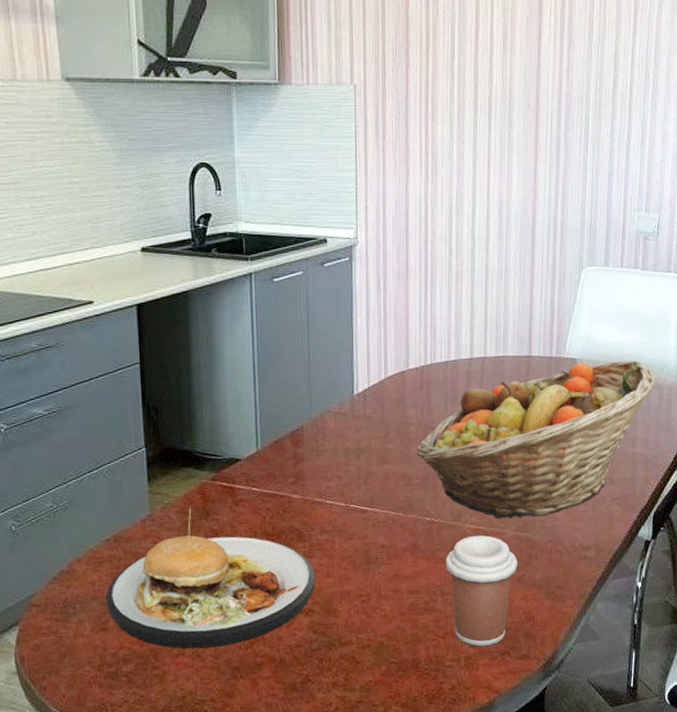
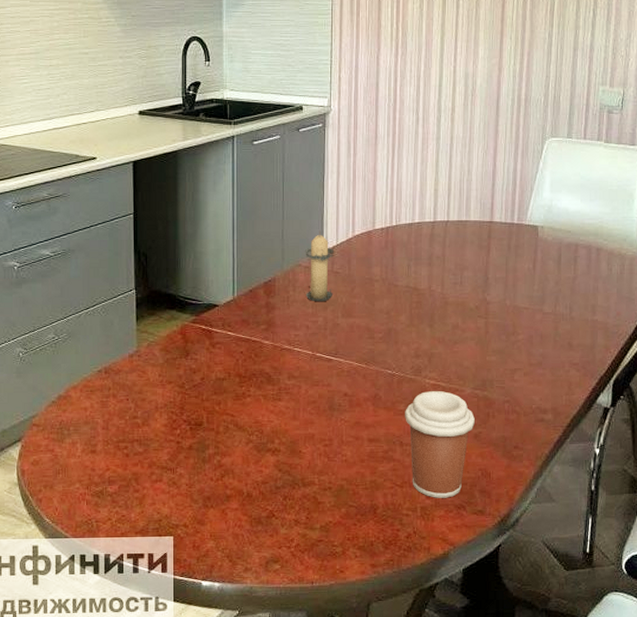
plate: present [105,507,316,649] -> none [95,346,283,477]
candle: none [334,373,367,450] -> present [305,230,335,302]
fruit basket: present [417,360,655,519] -> none [381,229,617,376]

